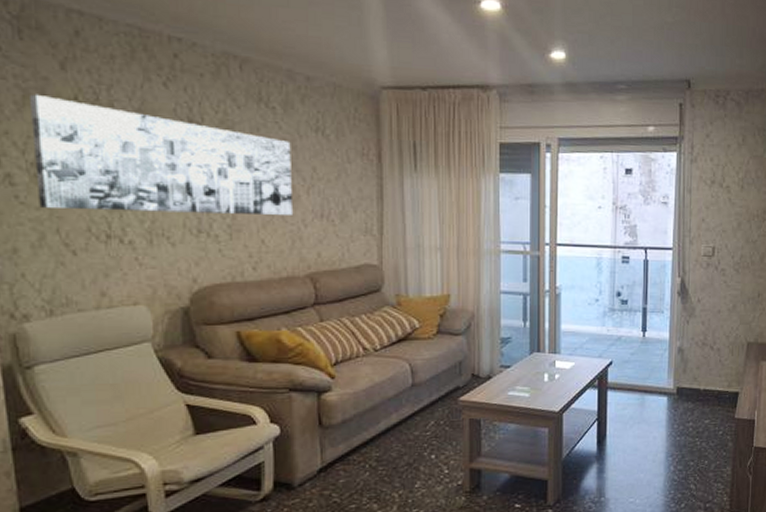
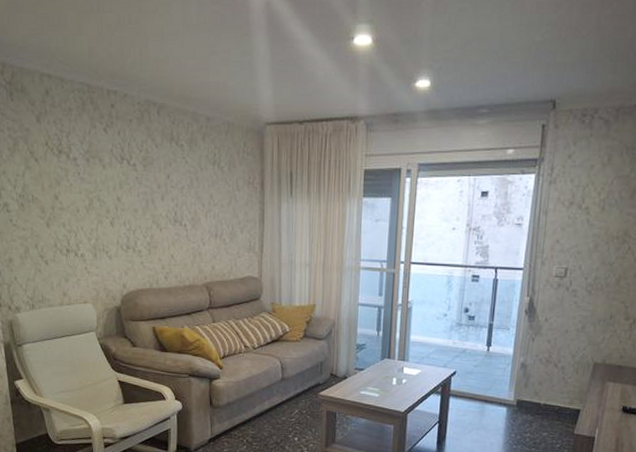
wall art: present [30,94,294,217] -> none [18,142,195,236]

